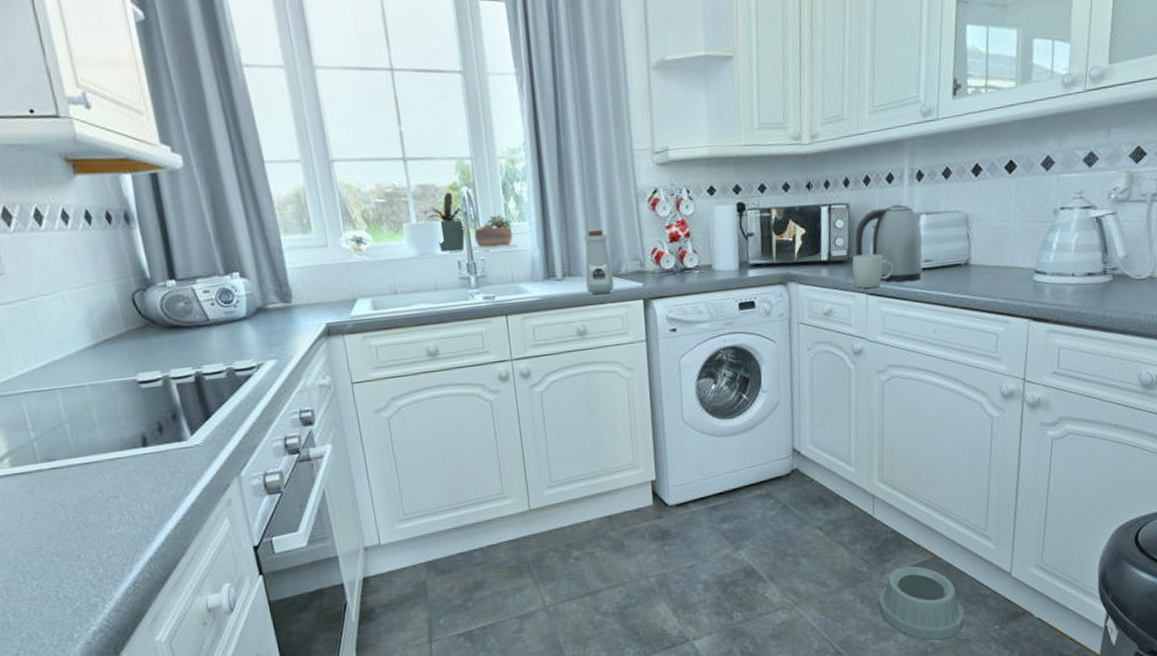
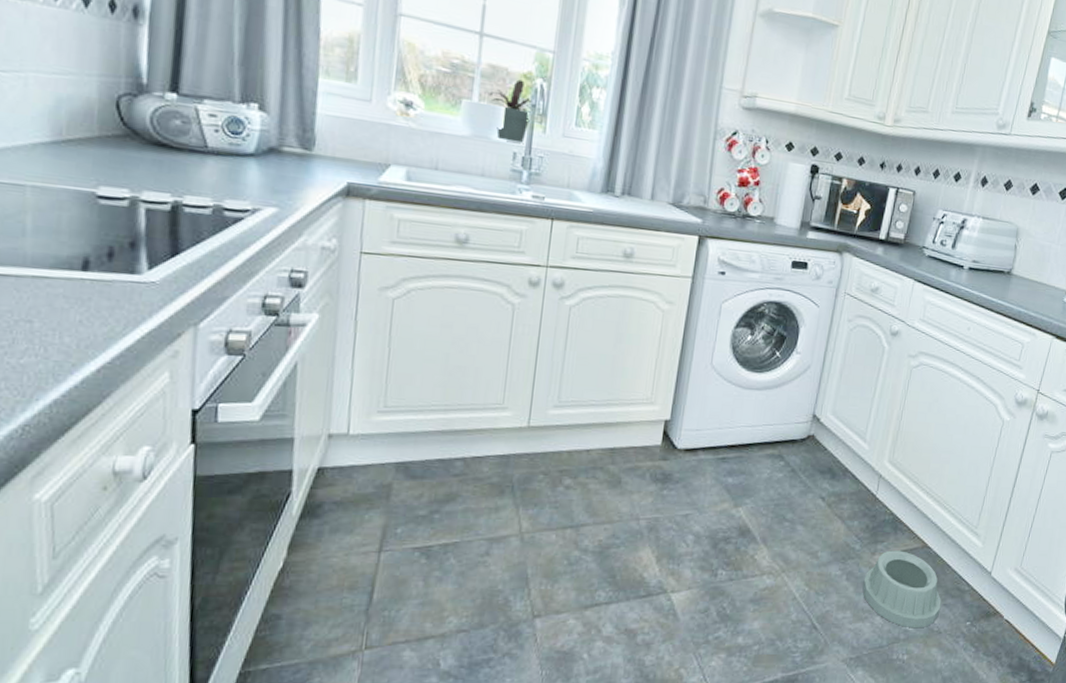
succulent plant: present [470,214,517,251] -> none [530,114,581,154]
bottle: present [584,230,615,295] -> none [642,154,677,222]
mug: present [852,254,894,289] -> none [904,240,944,277]
kettle: present [854,204,923,283] -> none [912,202,980,278]

